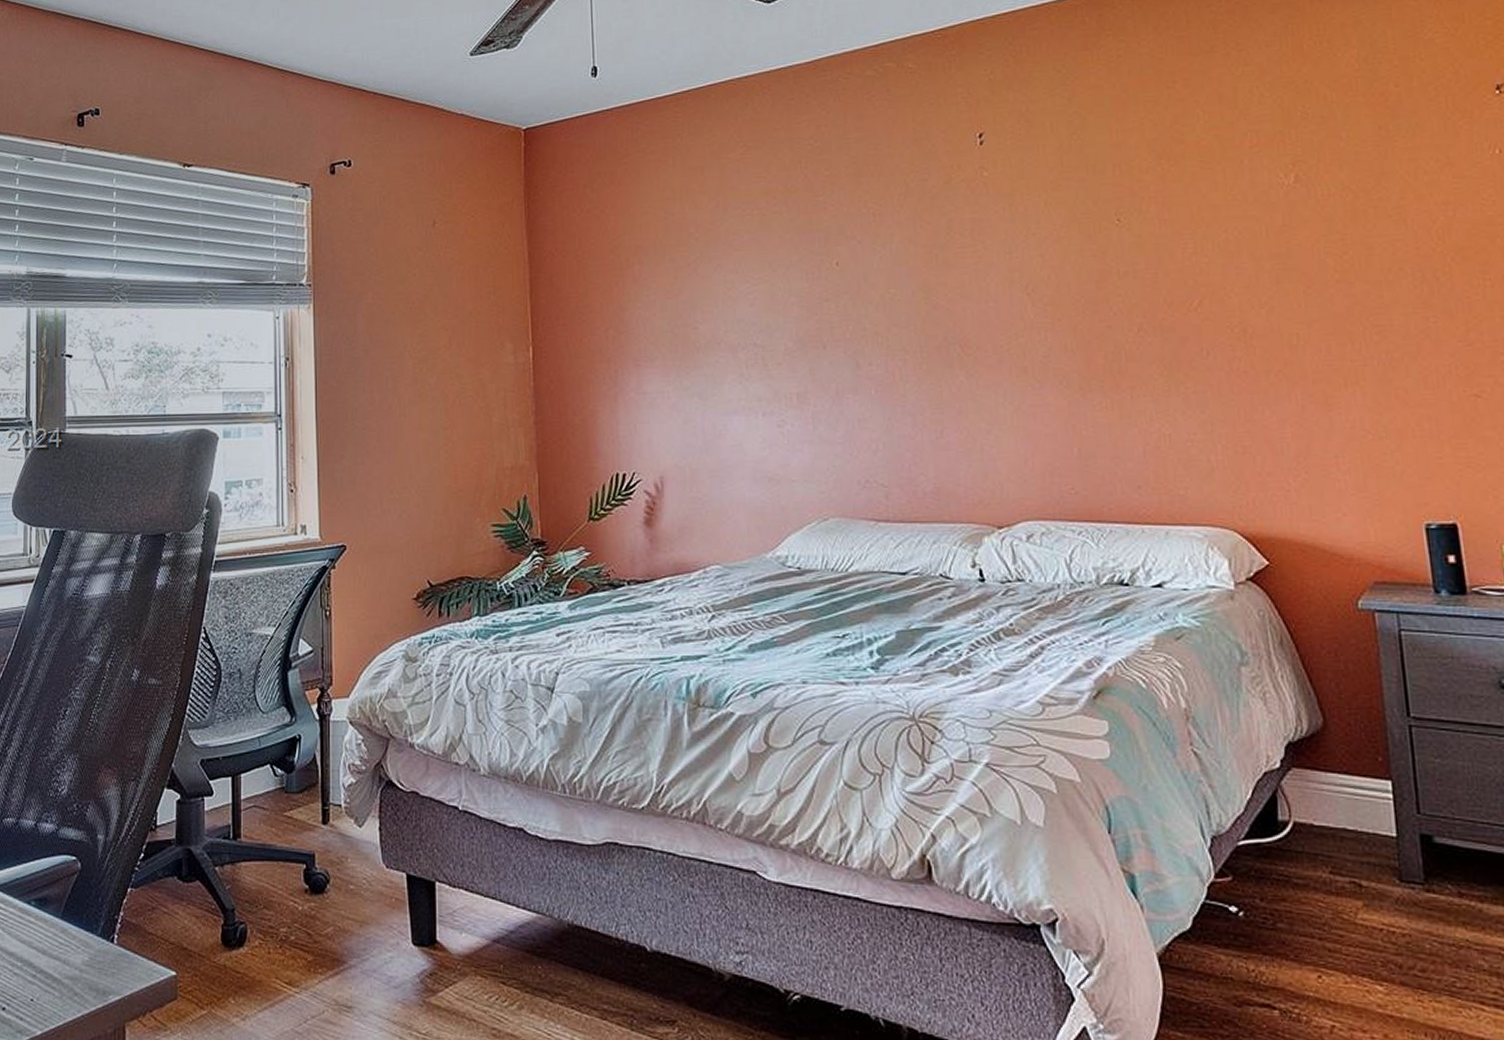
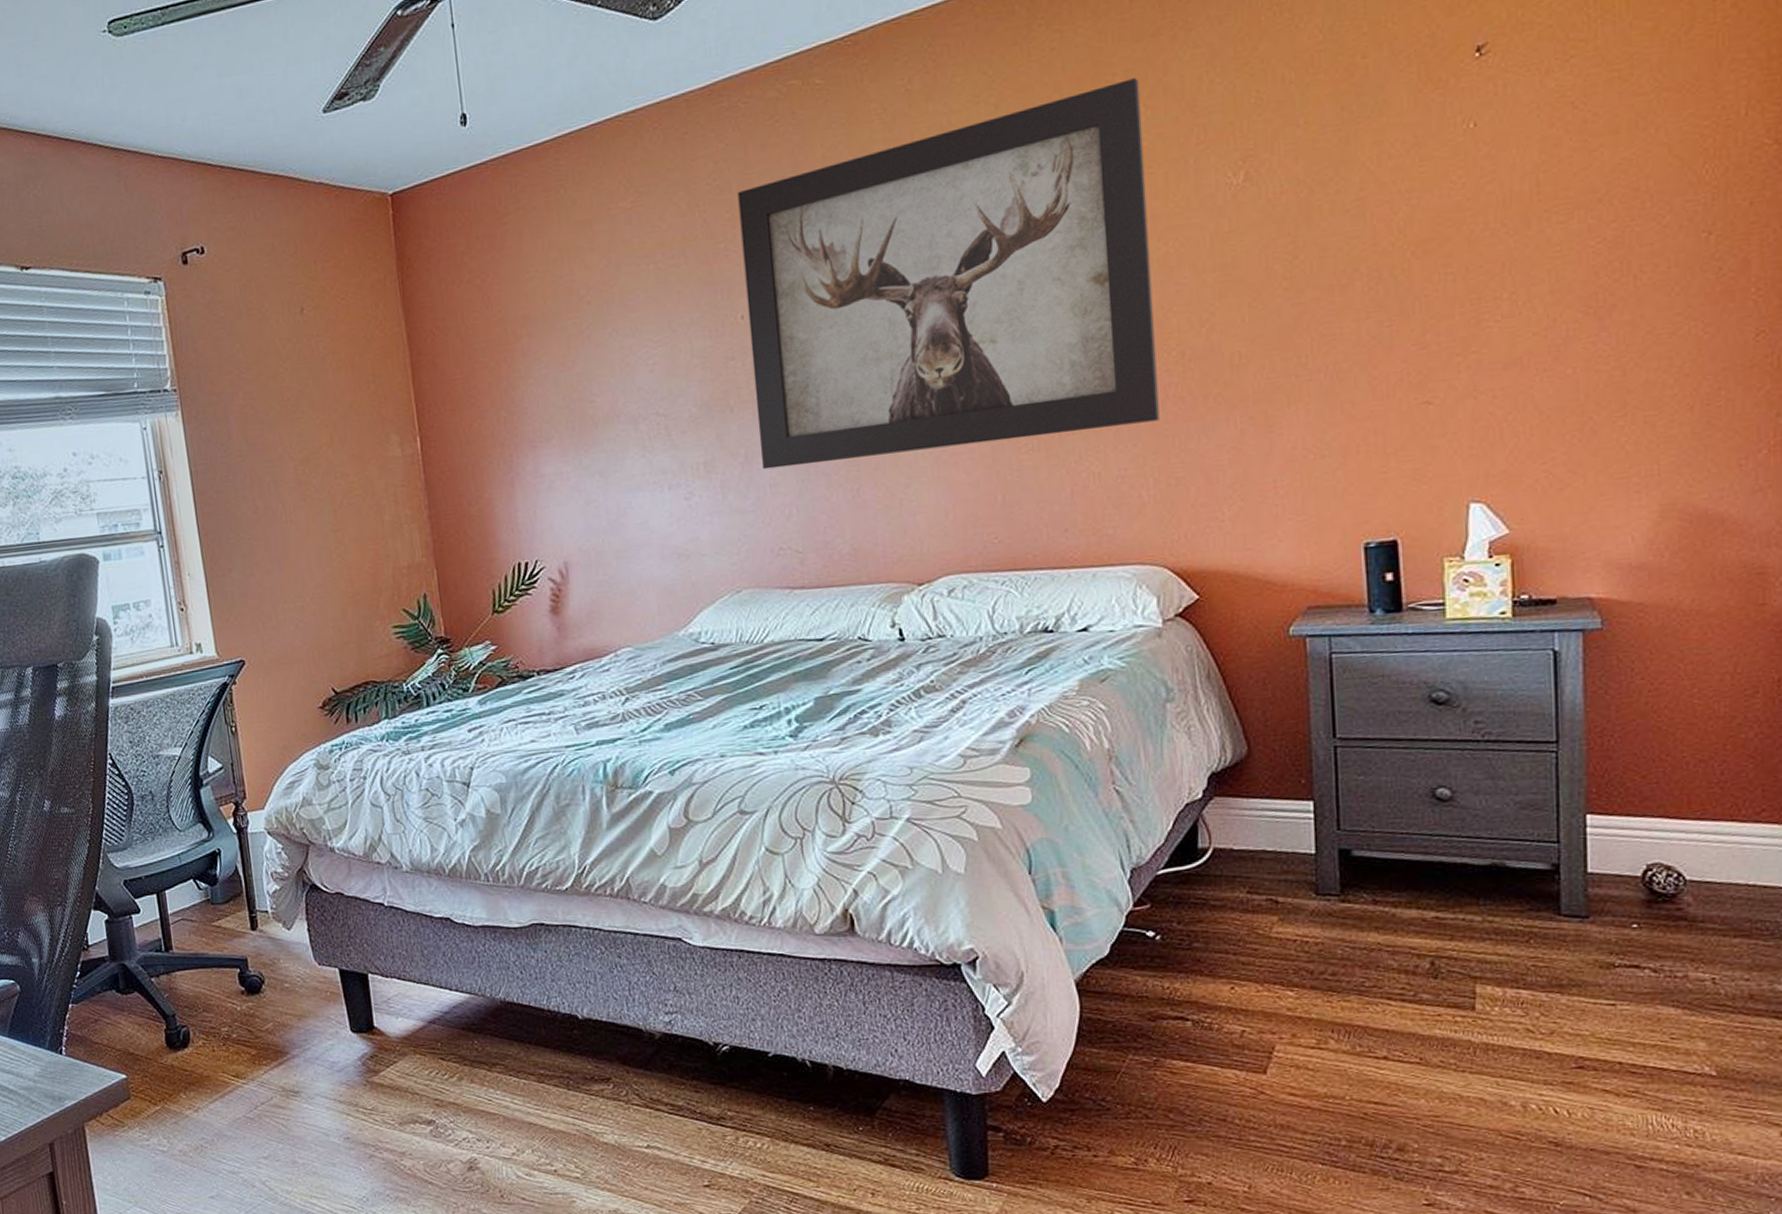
wall art: none [836,86,1225,405] -> present [737,78,1160,470]

